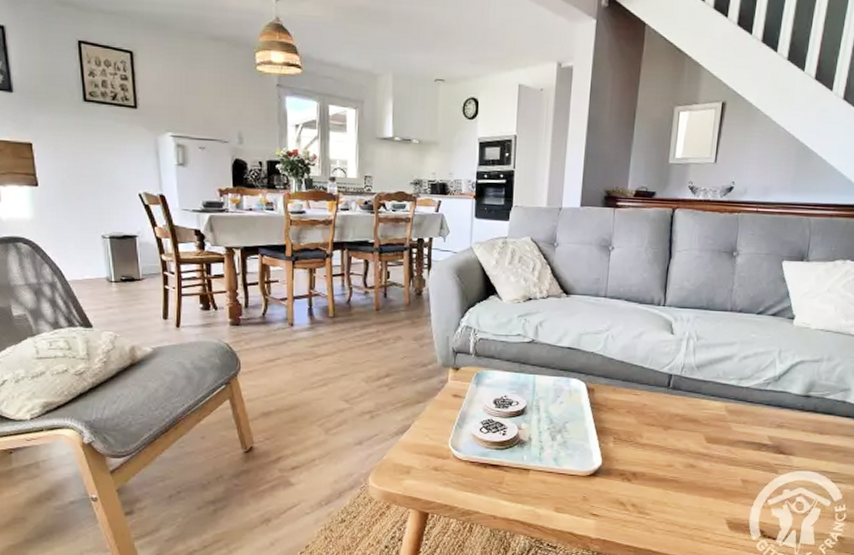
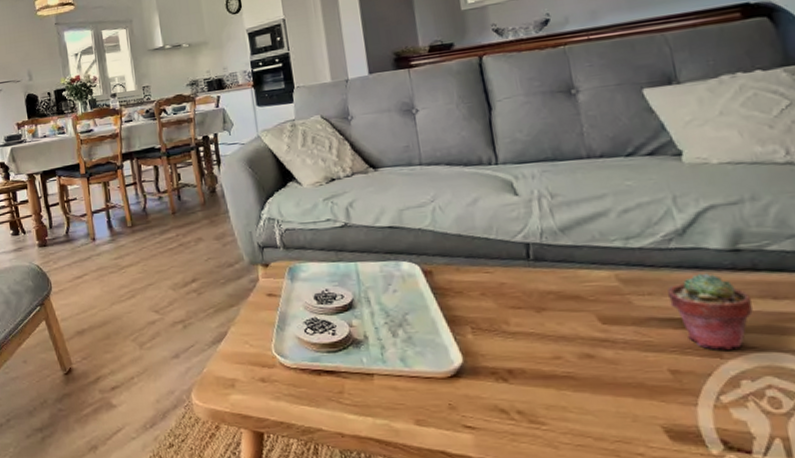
potted succulent: none [755,411,806,468] -> present [667,273,753,350]

